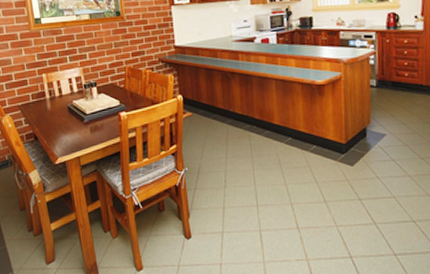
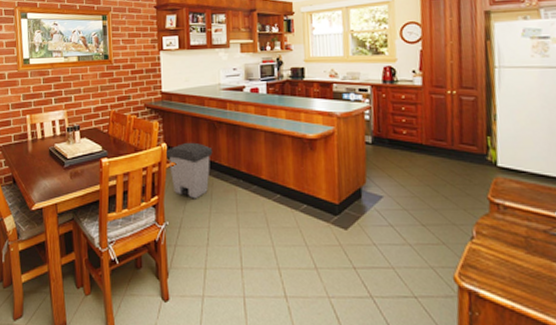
trash can: none [181,93,227,146] -> present [165,142,213,199]

